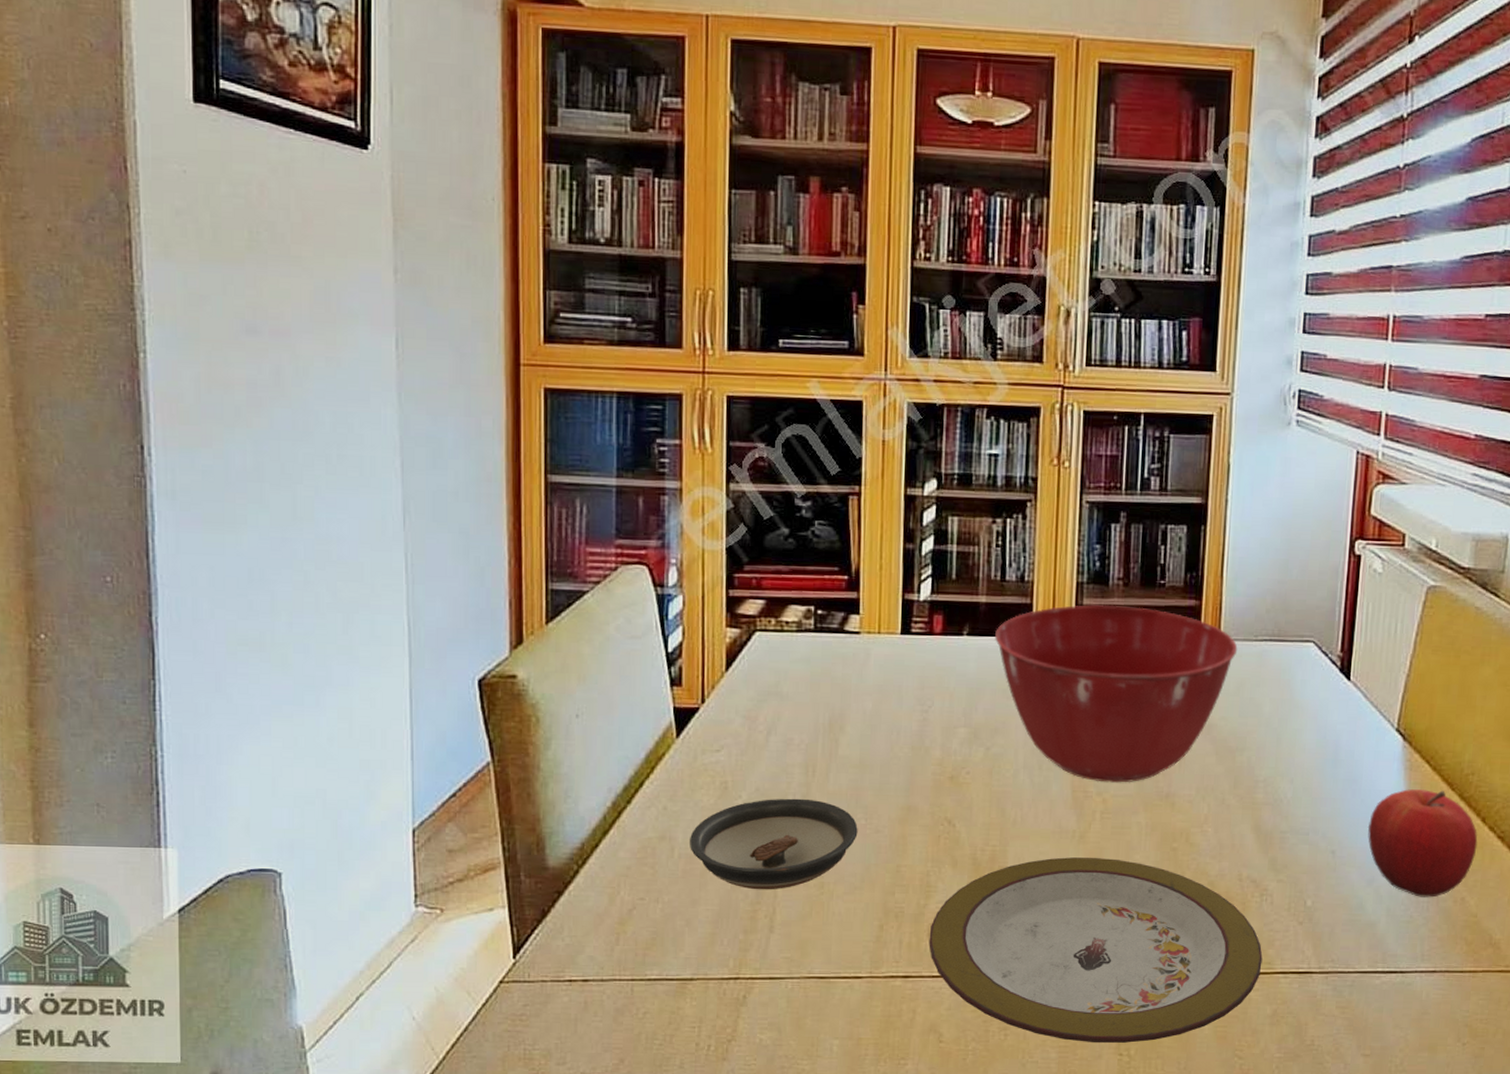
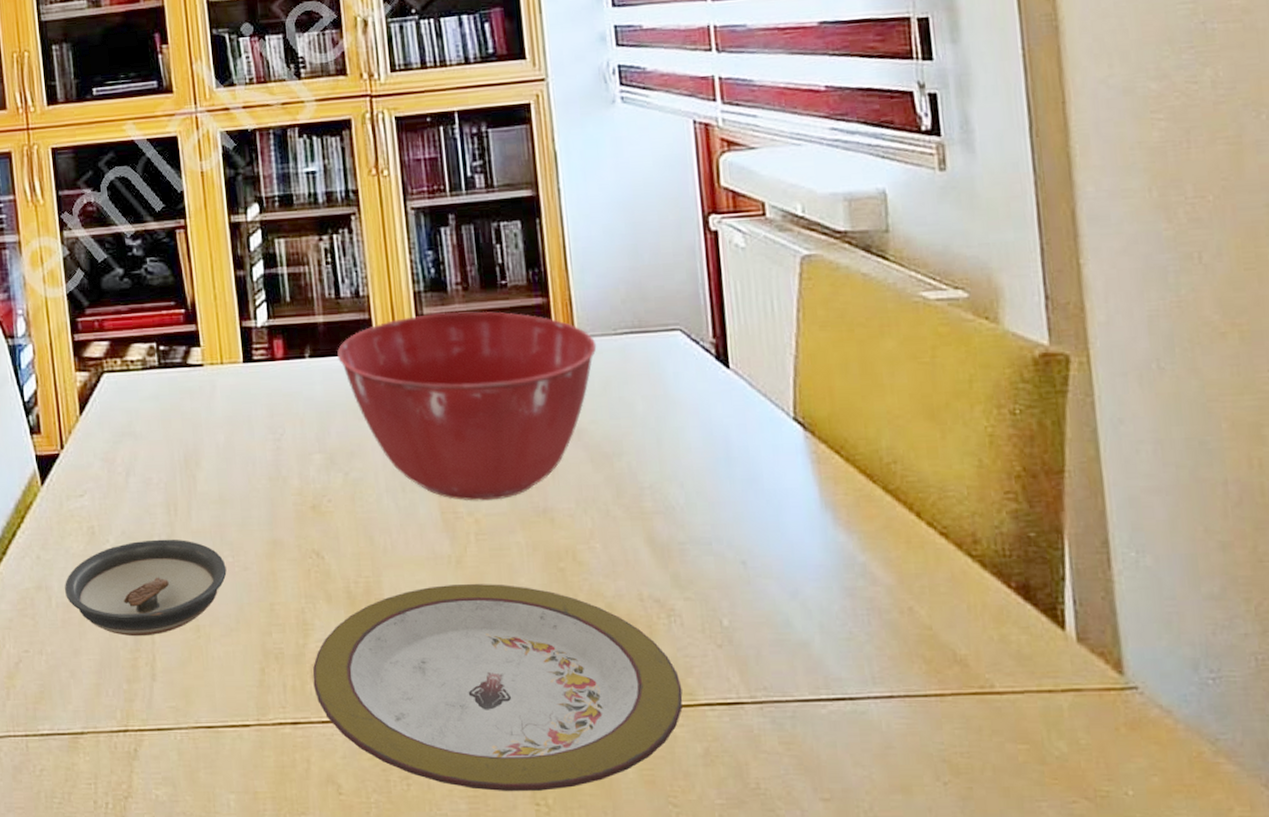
fruit: present [1367,789,1478,898] -> none [779,483,917,609]

